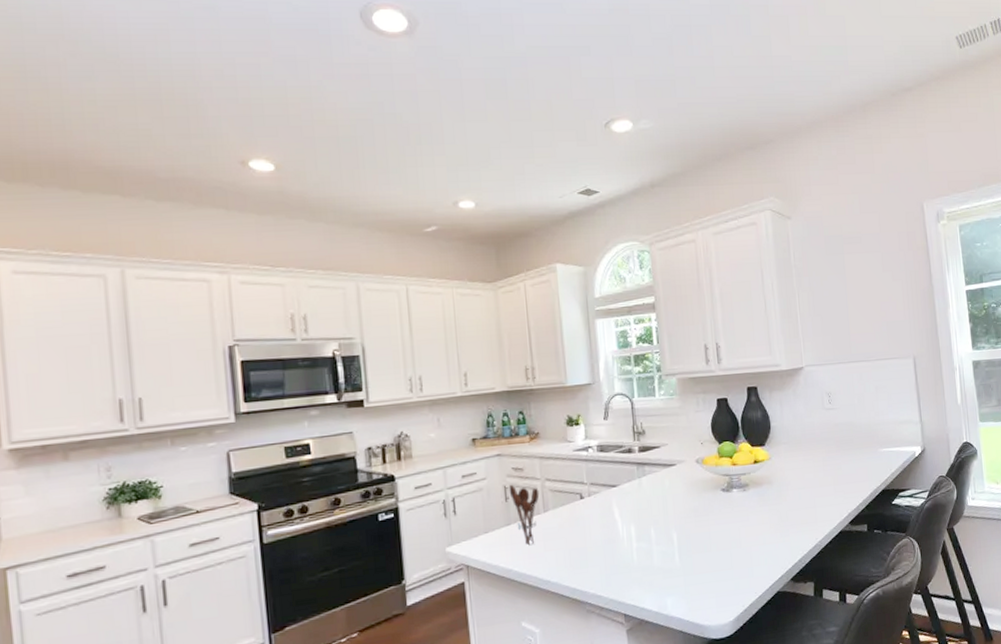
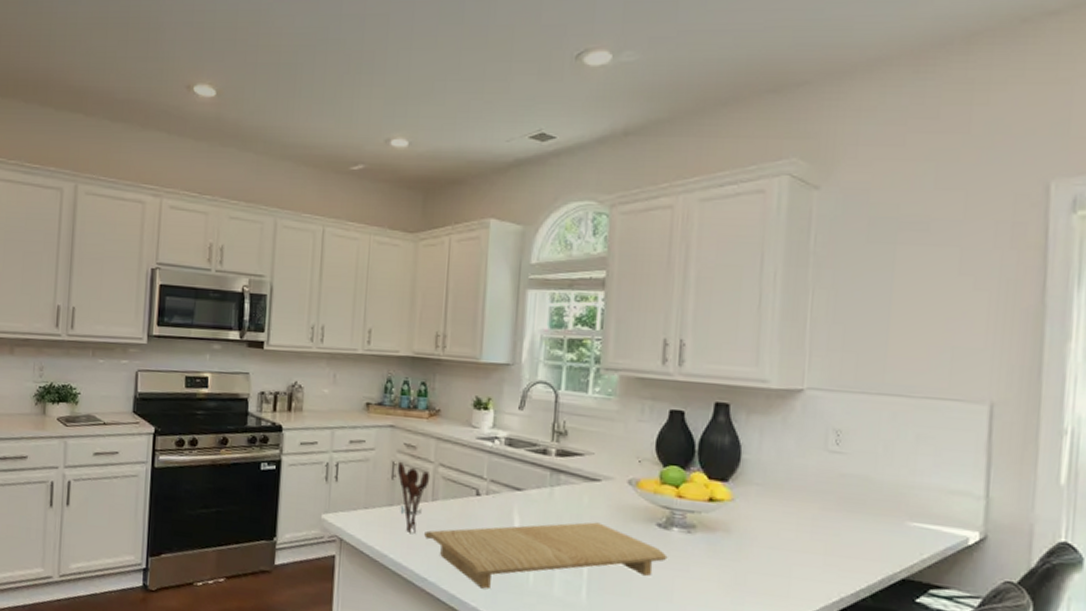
cutting board: none [542,498,733,576] -> present [424,522,668,589]

